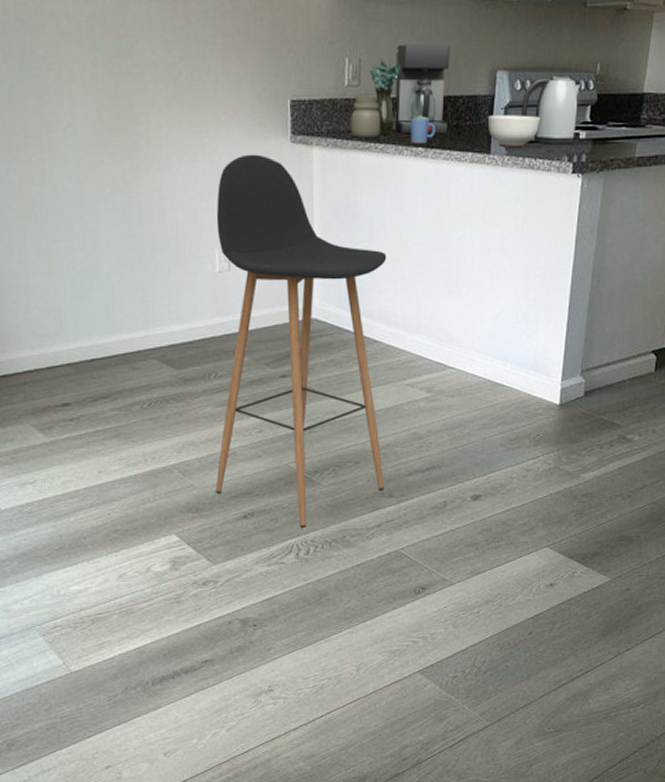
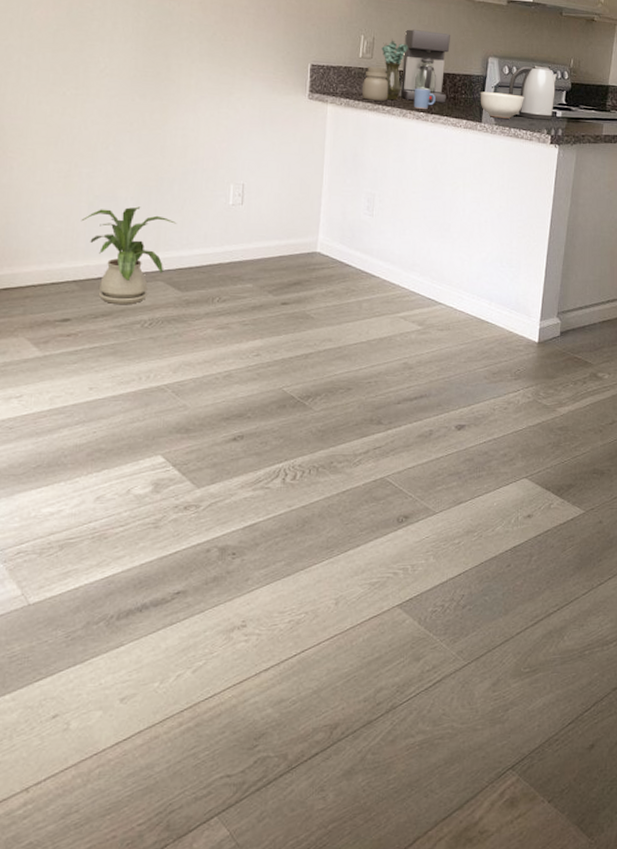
house plant: none [66,280,164,386] -> present [81,206,177,304]
bar stool: present [215,154,387,528] -> none [207,105,388,452]

